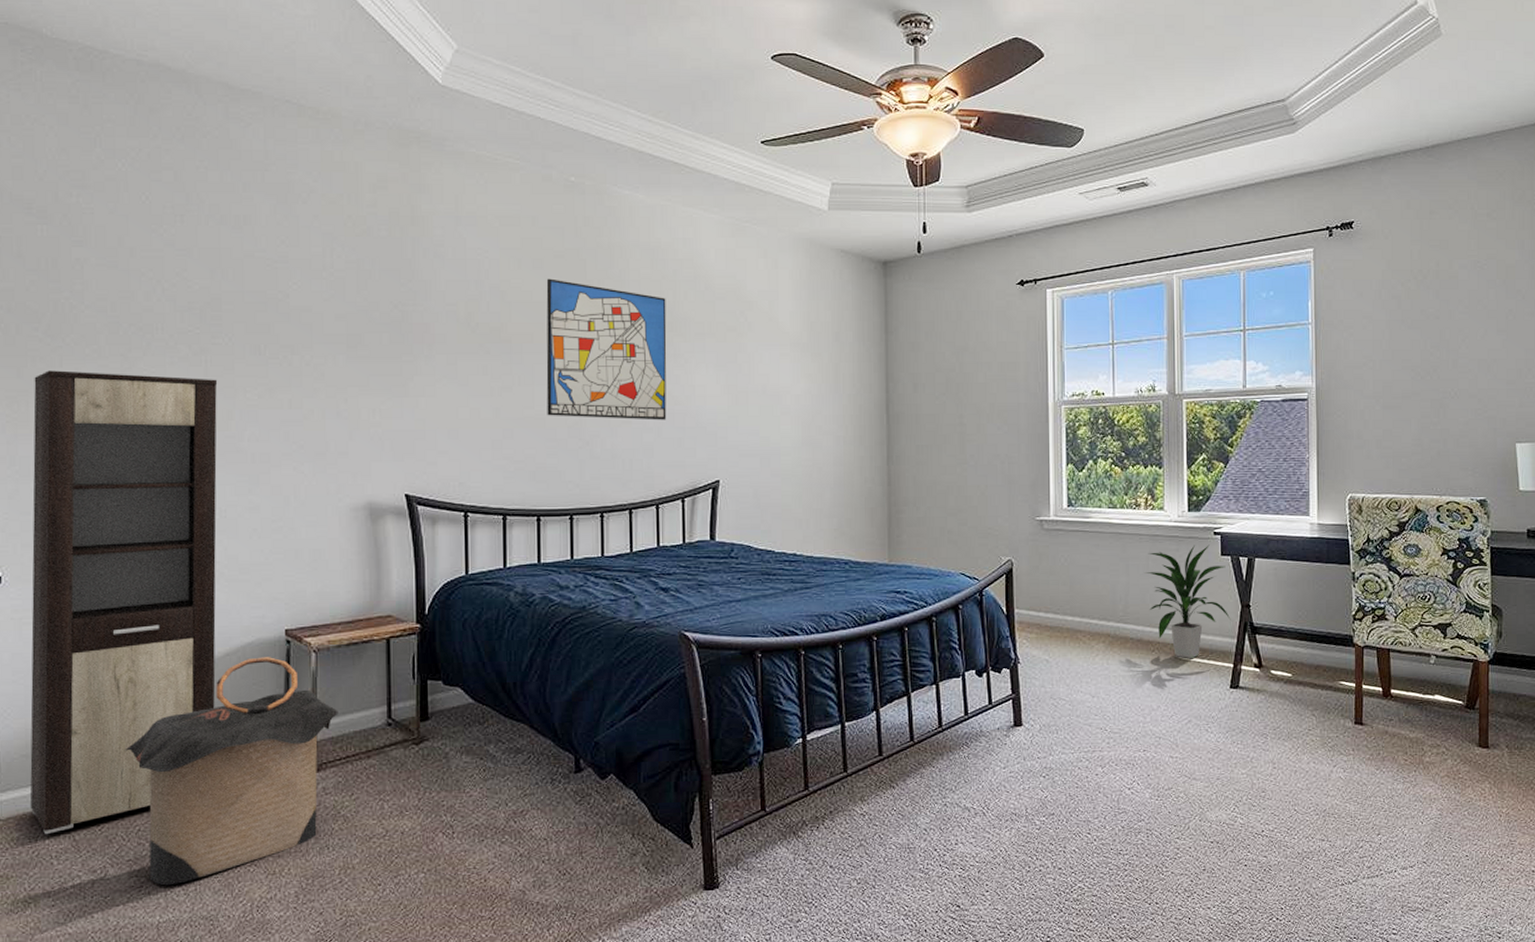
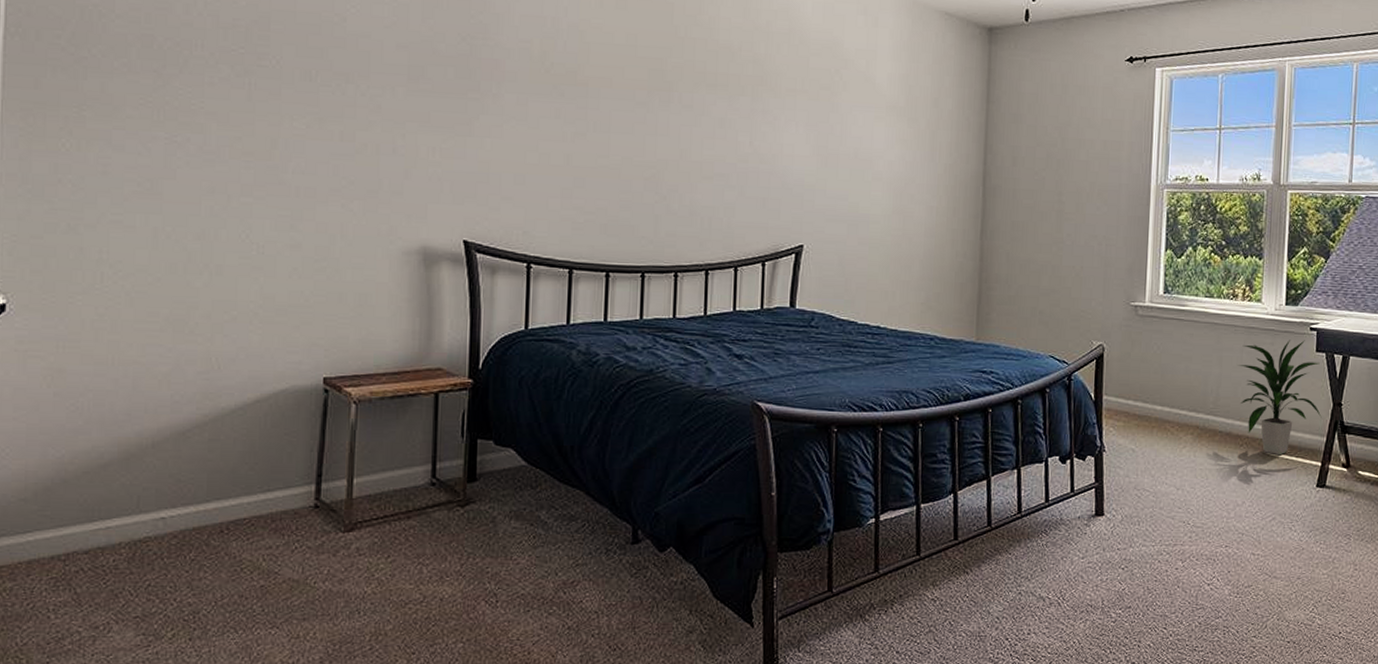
cabinet: present [29,370,218,834] -> none [26,82,262,585]
laundry hamper: present [125,657,338,886] -> none [137,406,378,646]
wall art: present [546,278,667,420] -> none [623,20,757,179]

